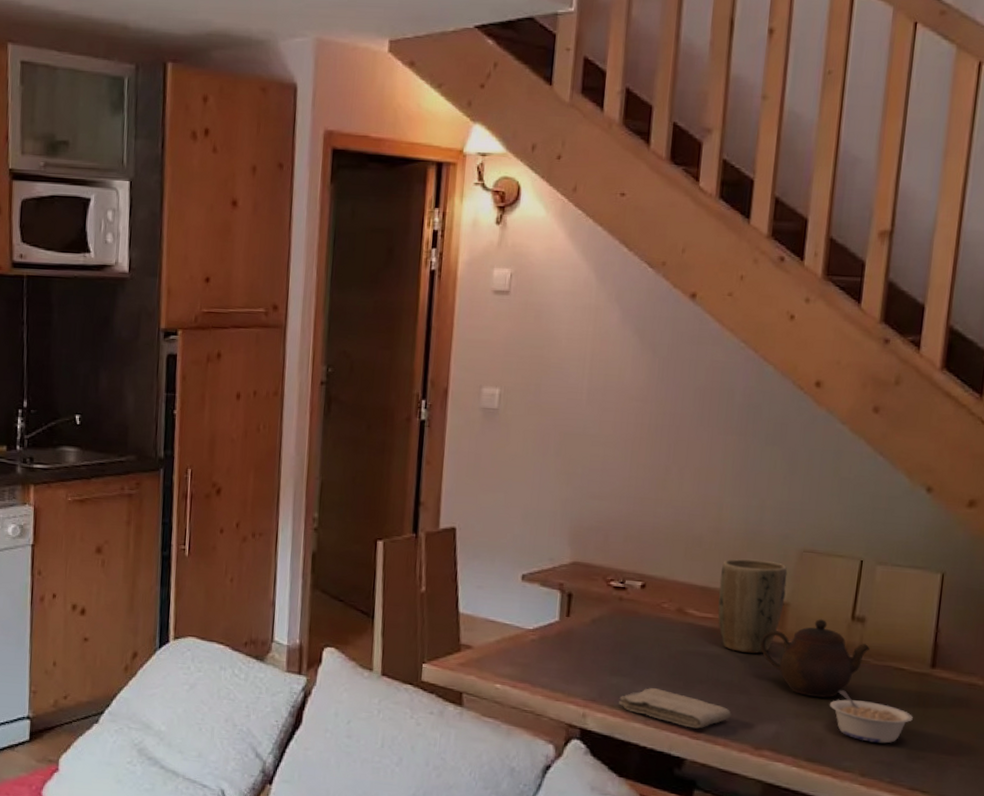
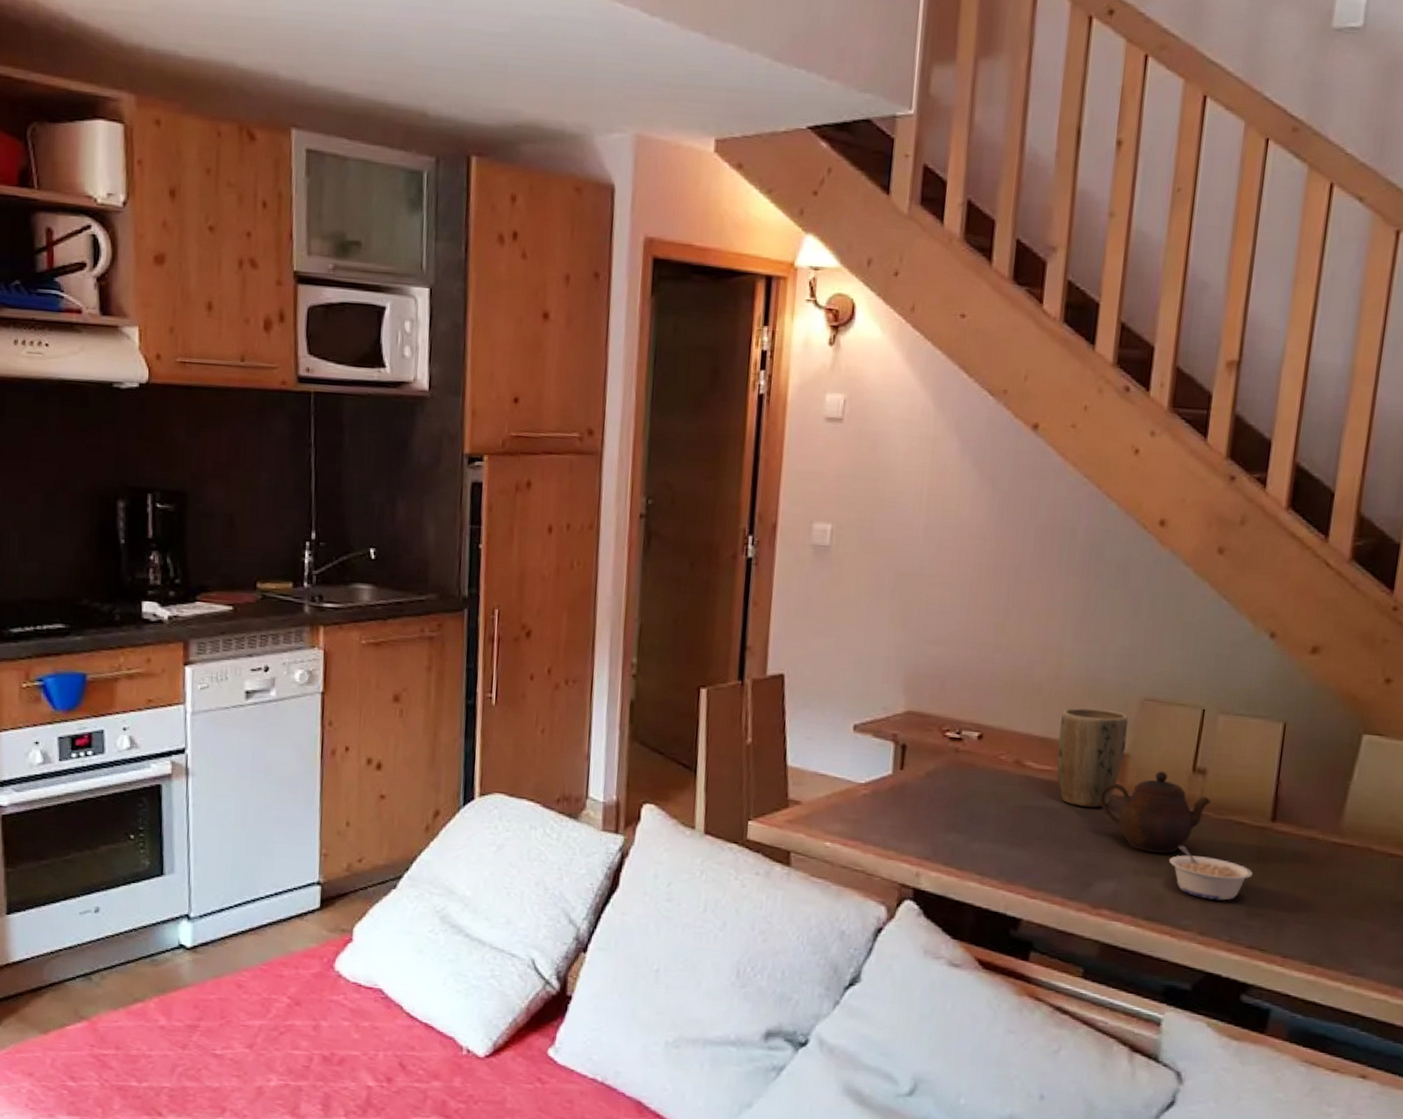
washcloth: present [619,688,732,729] -> none [954,845,1070,888]

